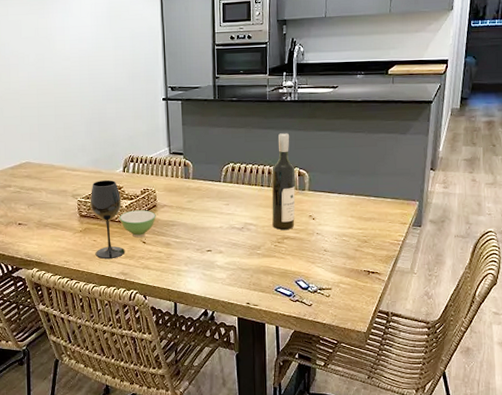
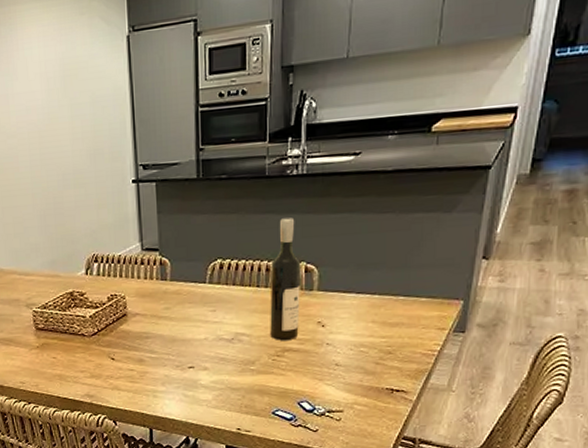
wineglass: present [90,180,125,259] -> none [47,285,91,379]
bowl: present [119,210,156,238] -> none [82,320,127,354]

